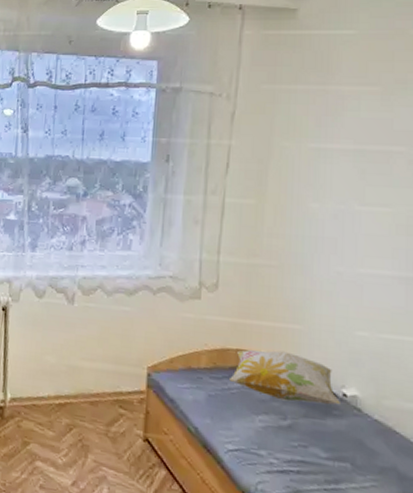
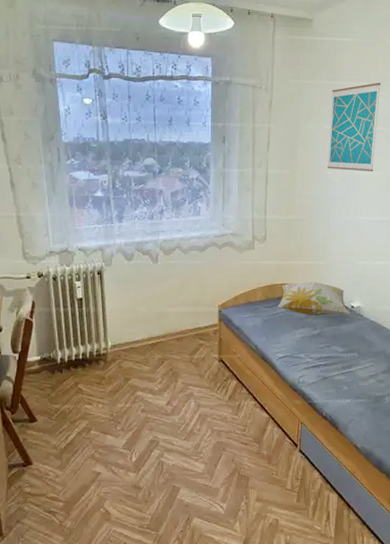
wall art: none [311,86,399,208] -> present [327,82,381,172]

